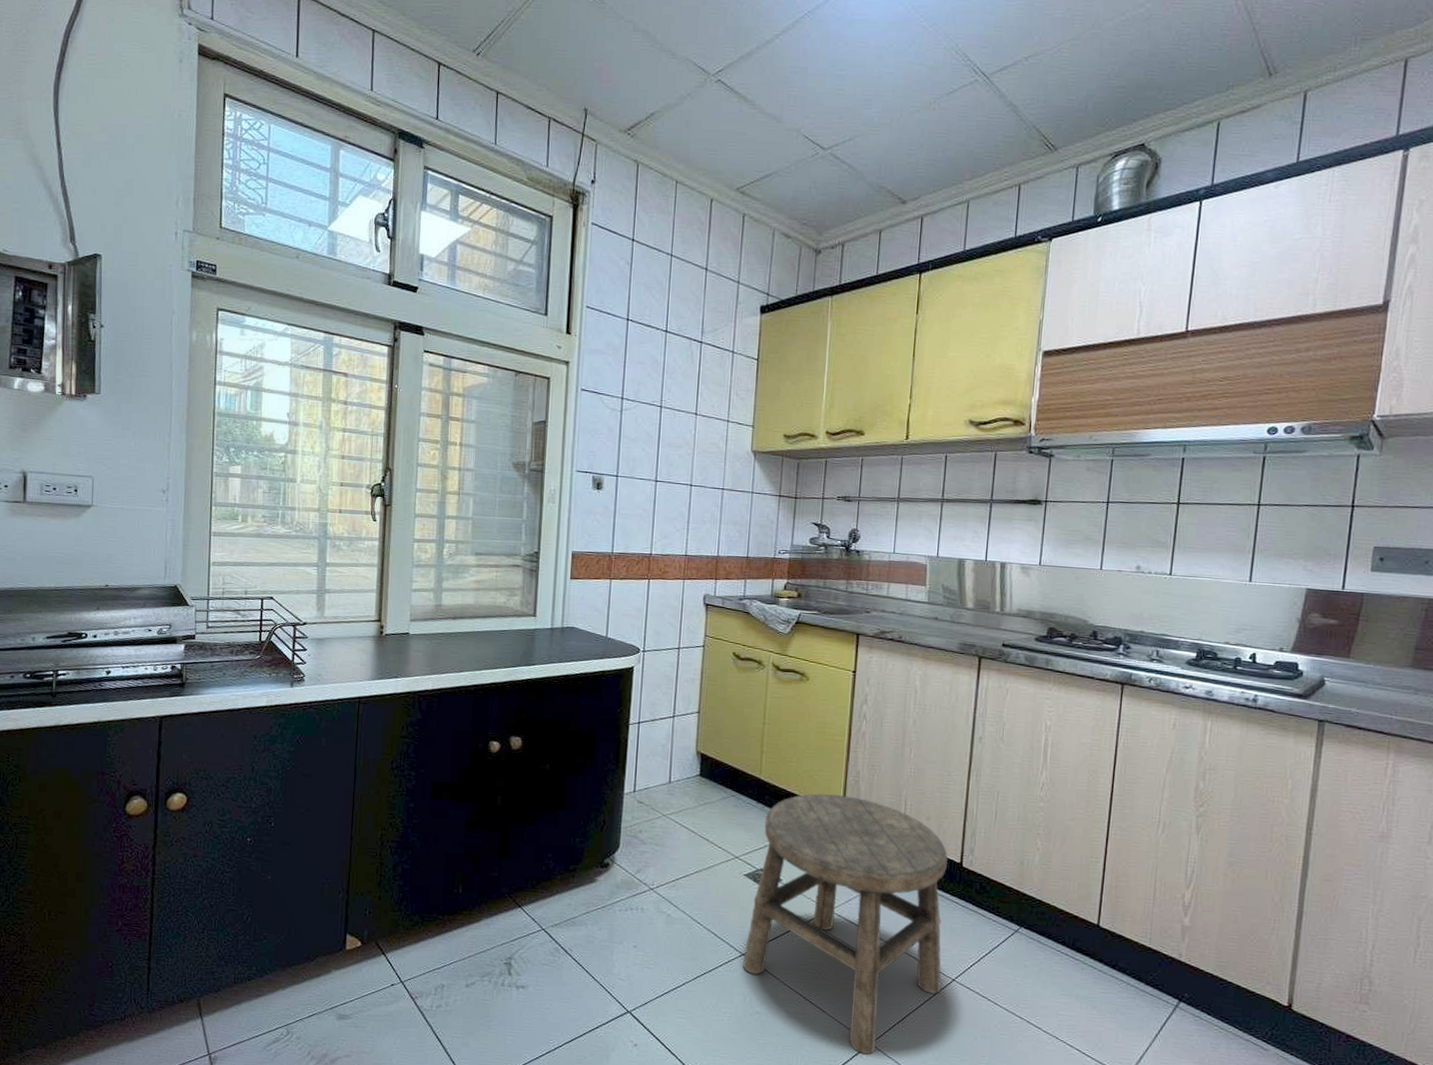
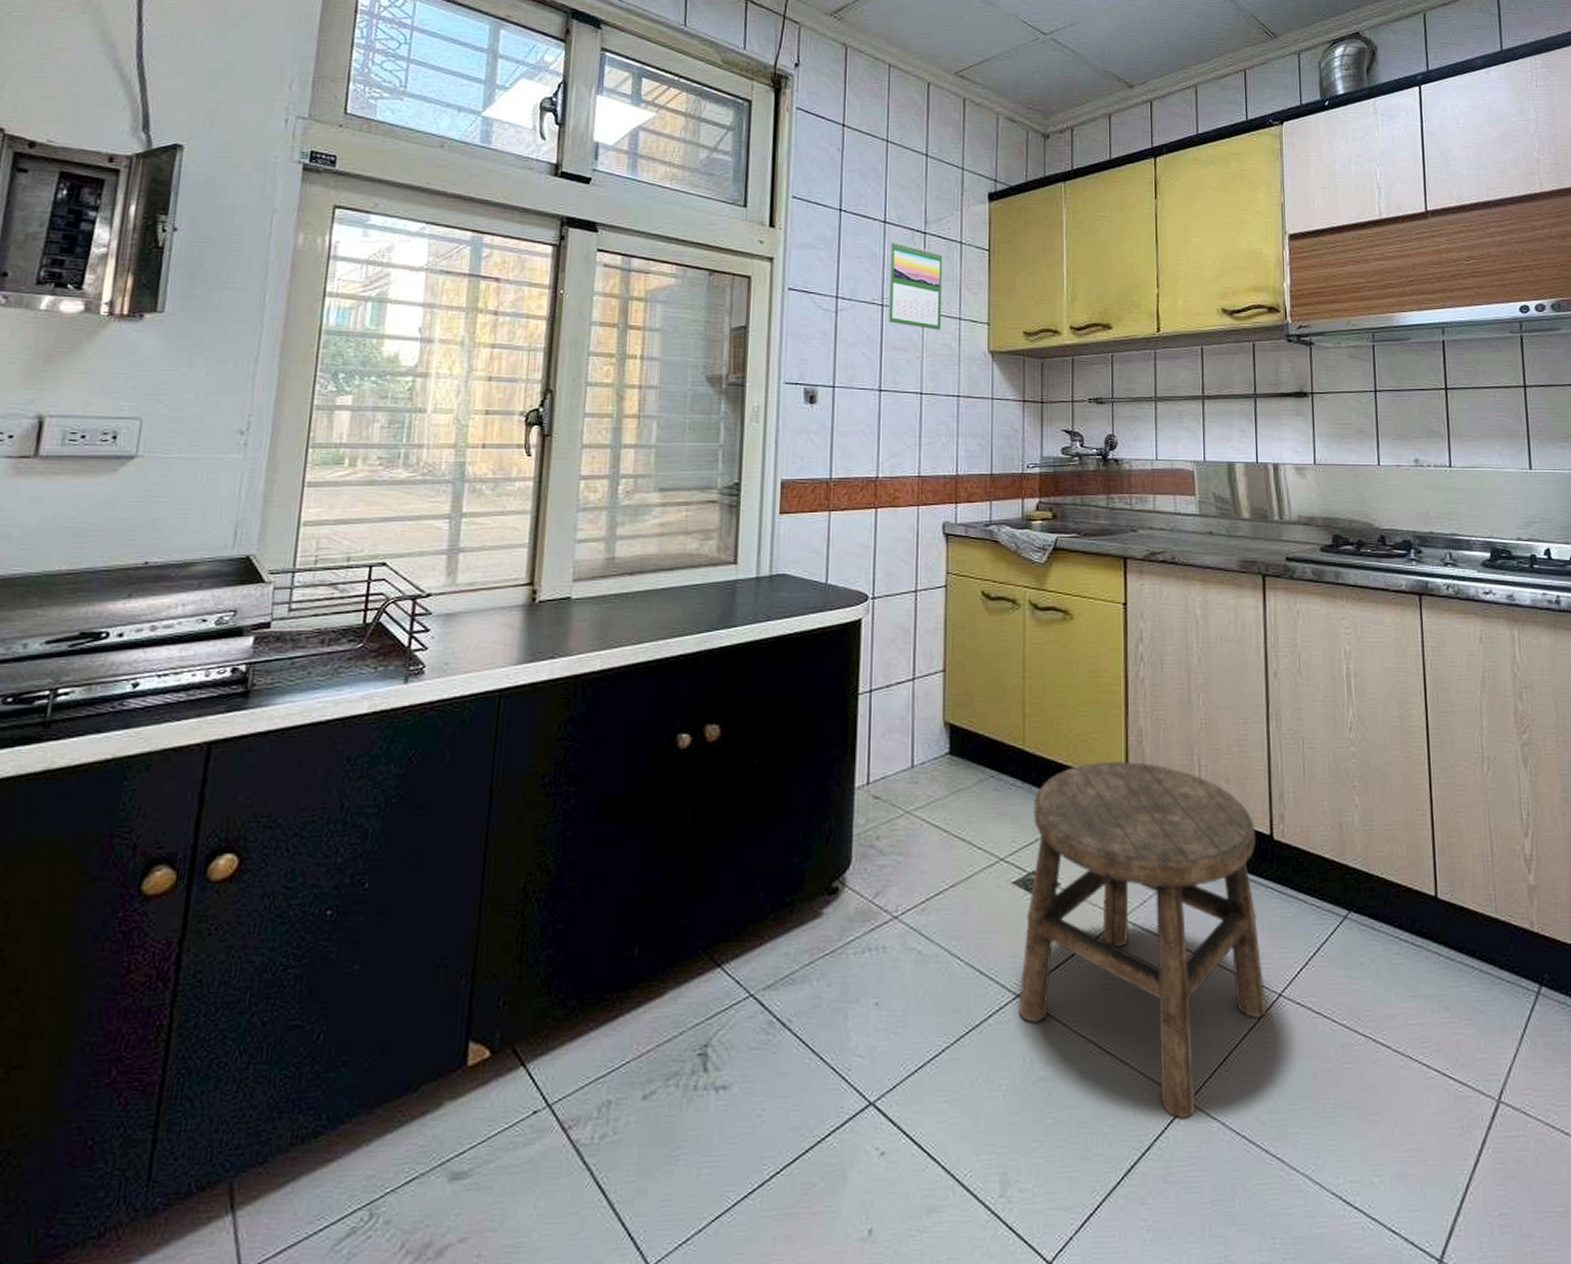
calendar: none [665,348,716,431] -> present [887,240,943,330]

